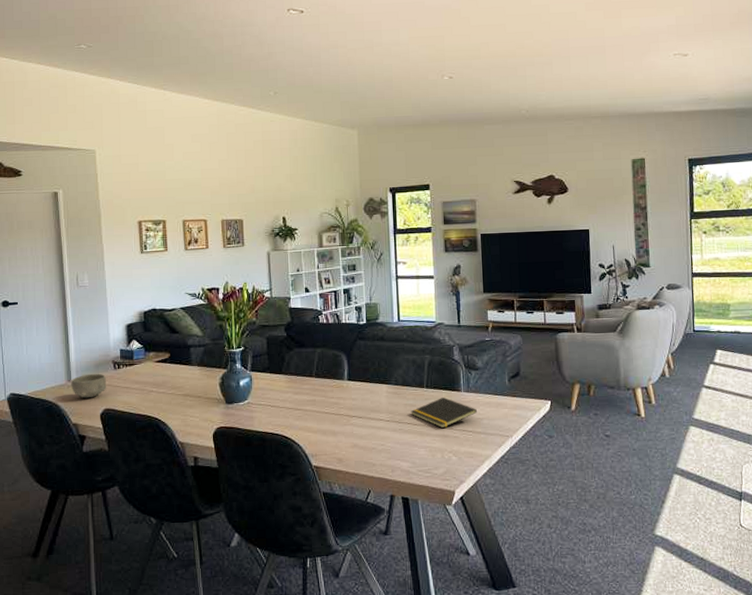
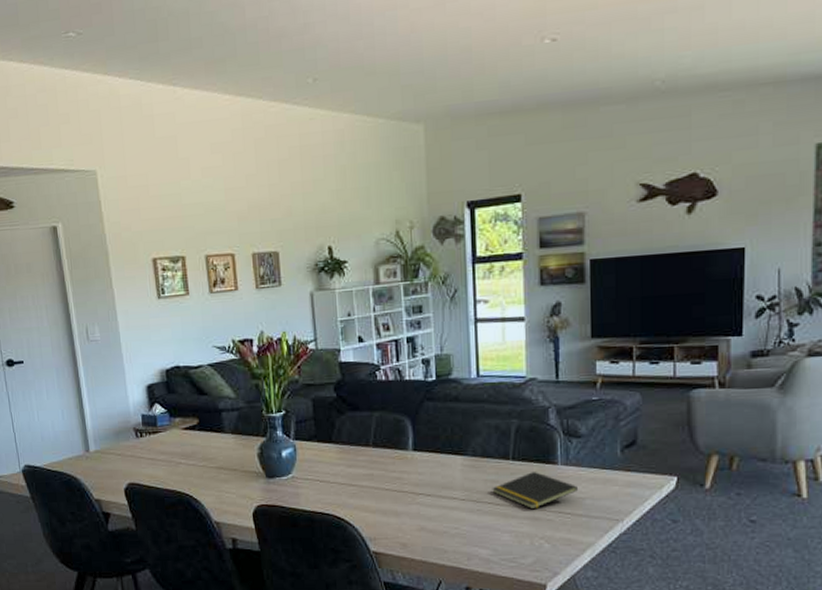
bowl: present [70,373,107,399] -> none [89,442,130,471]

